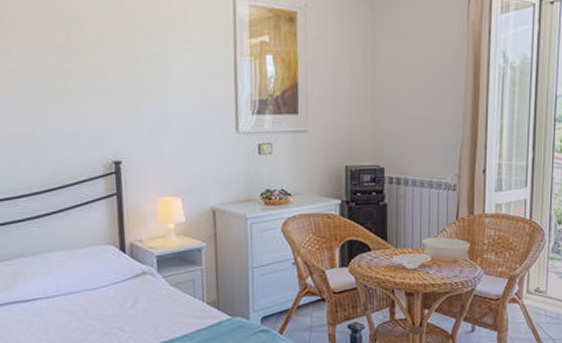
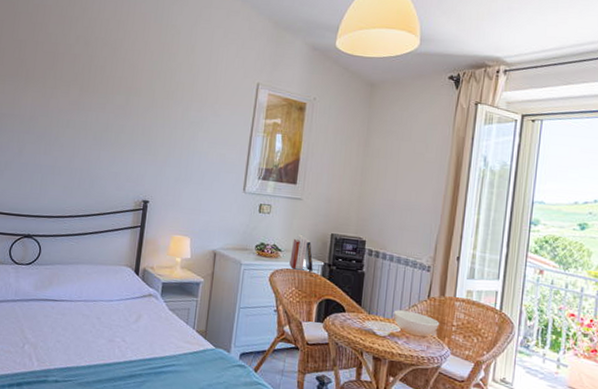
books: none [302,172,330,214] -> present [289,233,313,271]

